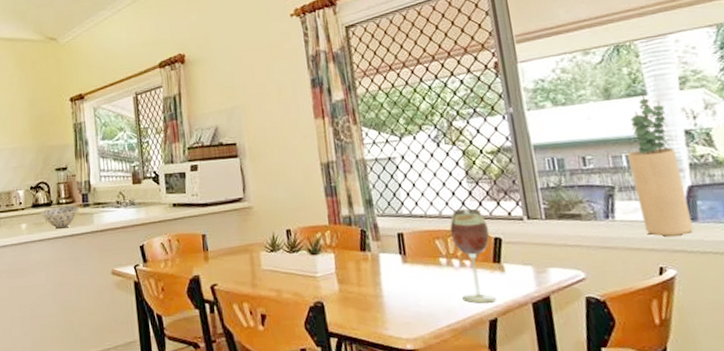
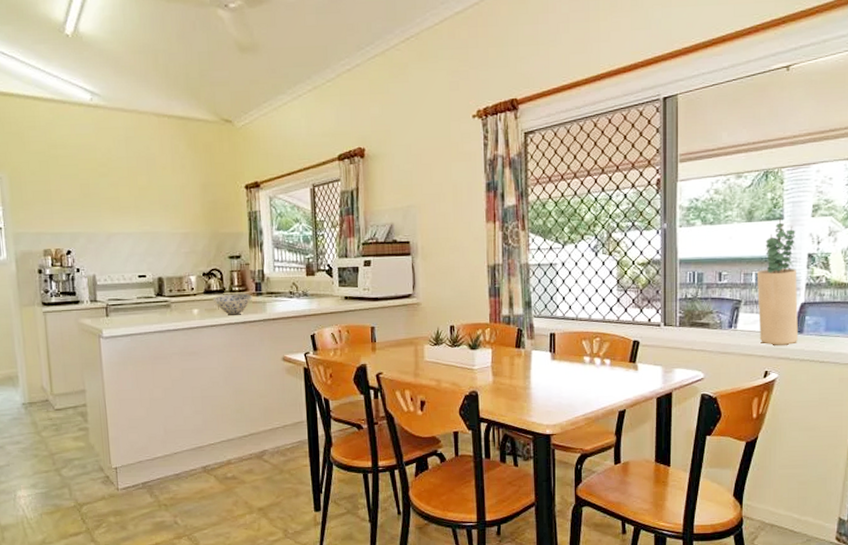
wineglass: present [450,208,496,304] -> none [596,314,630,397]

